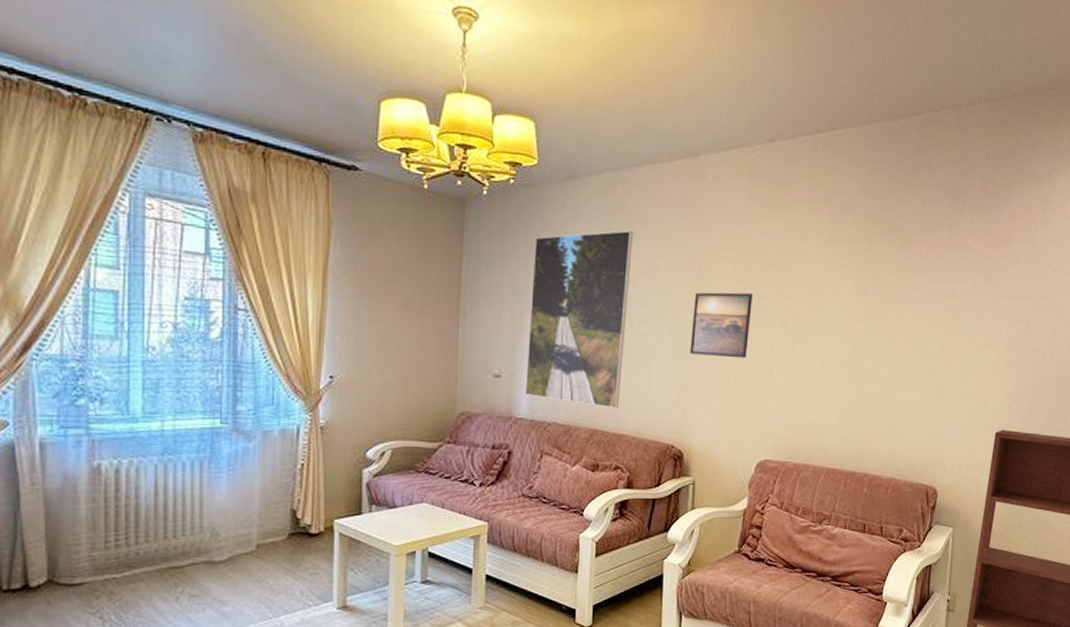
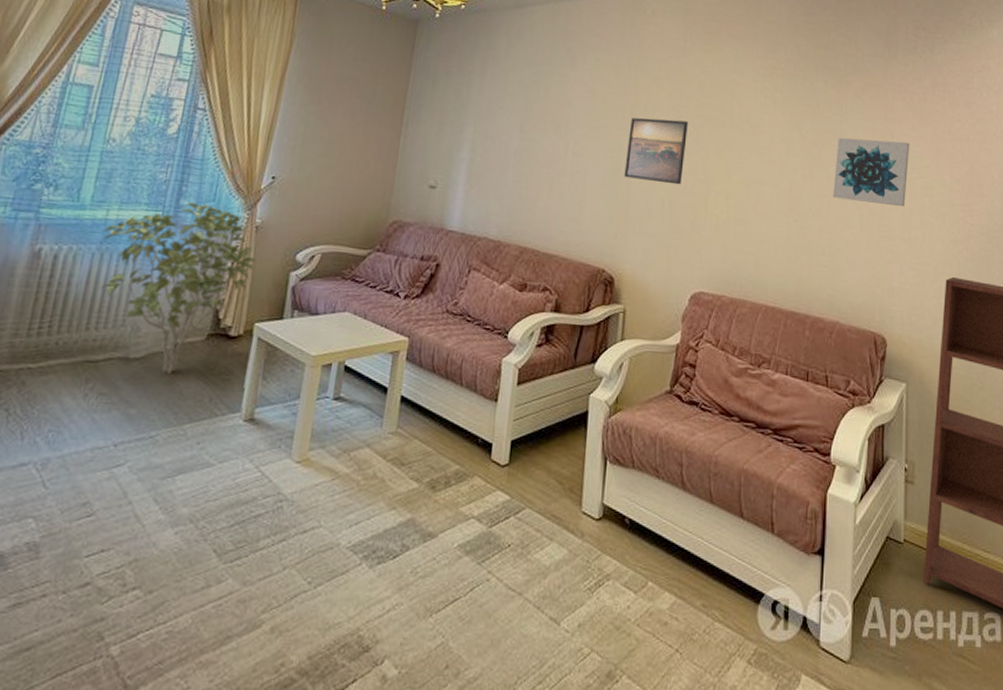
shrub: none [163,407,326,573] -> present [102,202,256,374]
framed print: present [525,230,633,409] -> none [458,55,573,228]
wall art: none [893,301,971,367] -> present [833,137,910,208]

